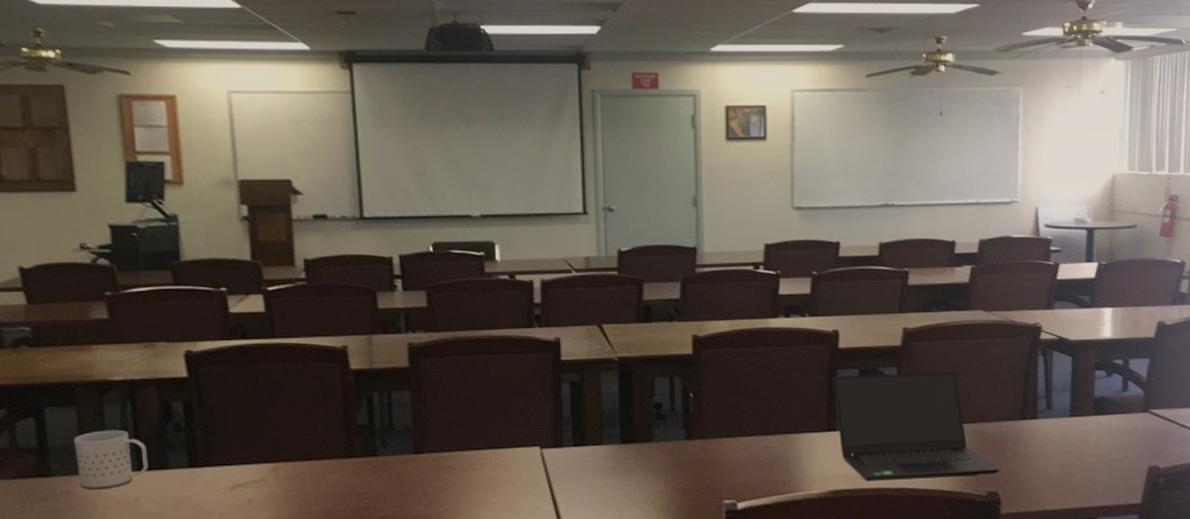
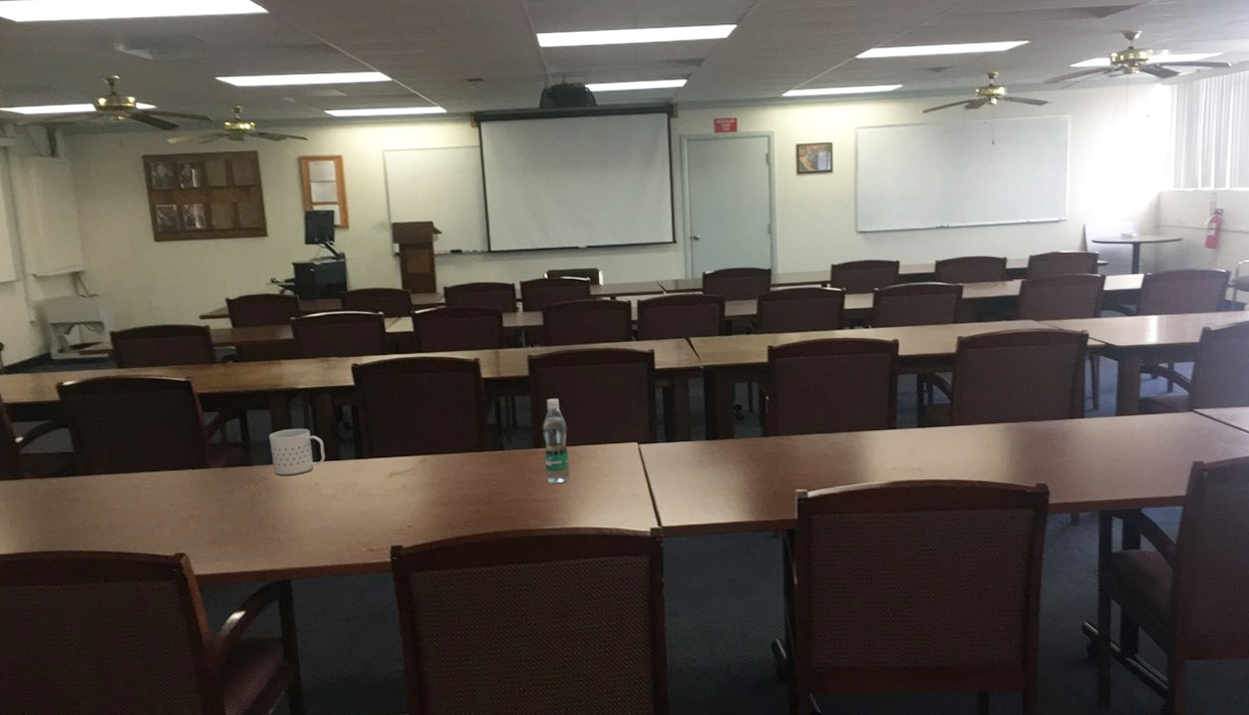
bottle: none [425,394,459,497] -> present [543,398,570,484]
laptop: present [833,371,1000,481] -> none [893,375,1049,474]

